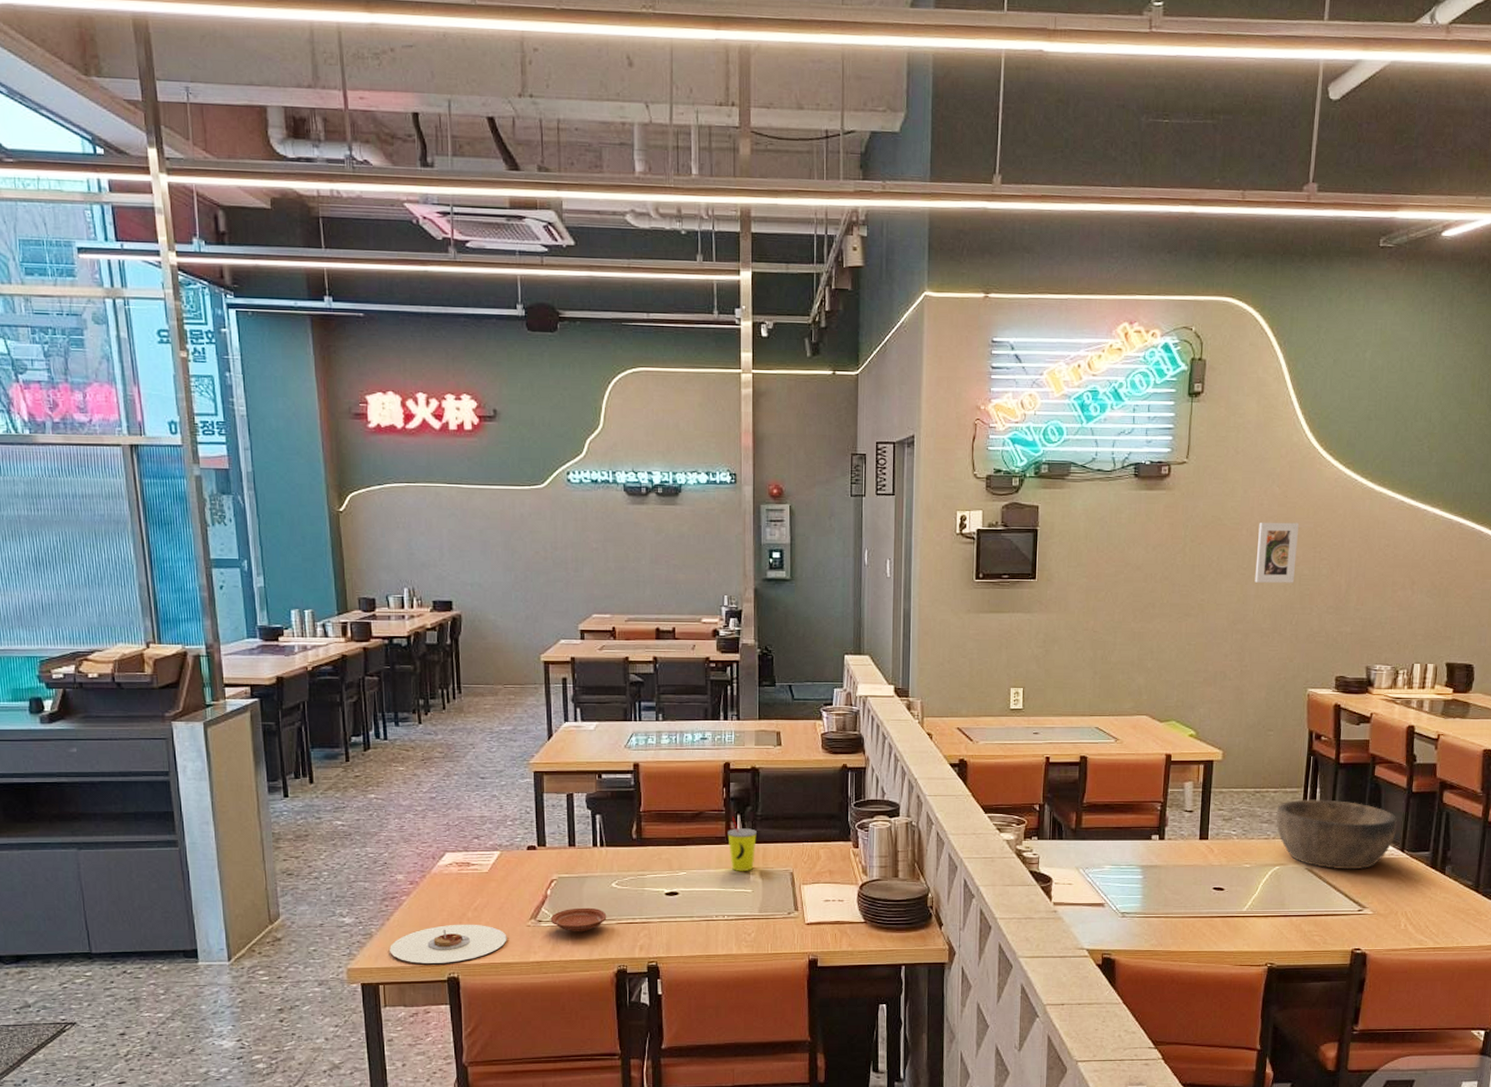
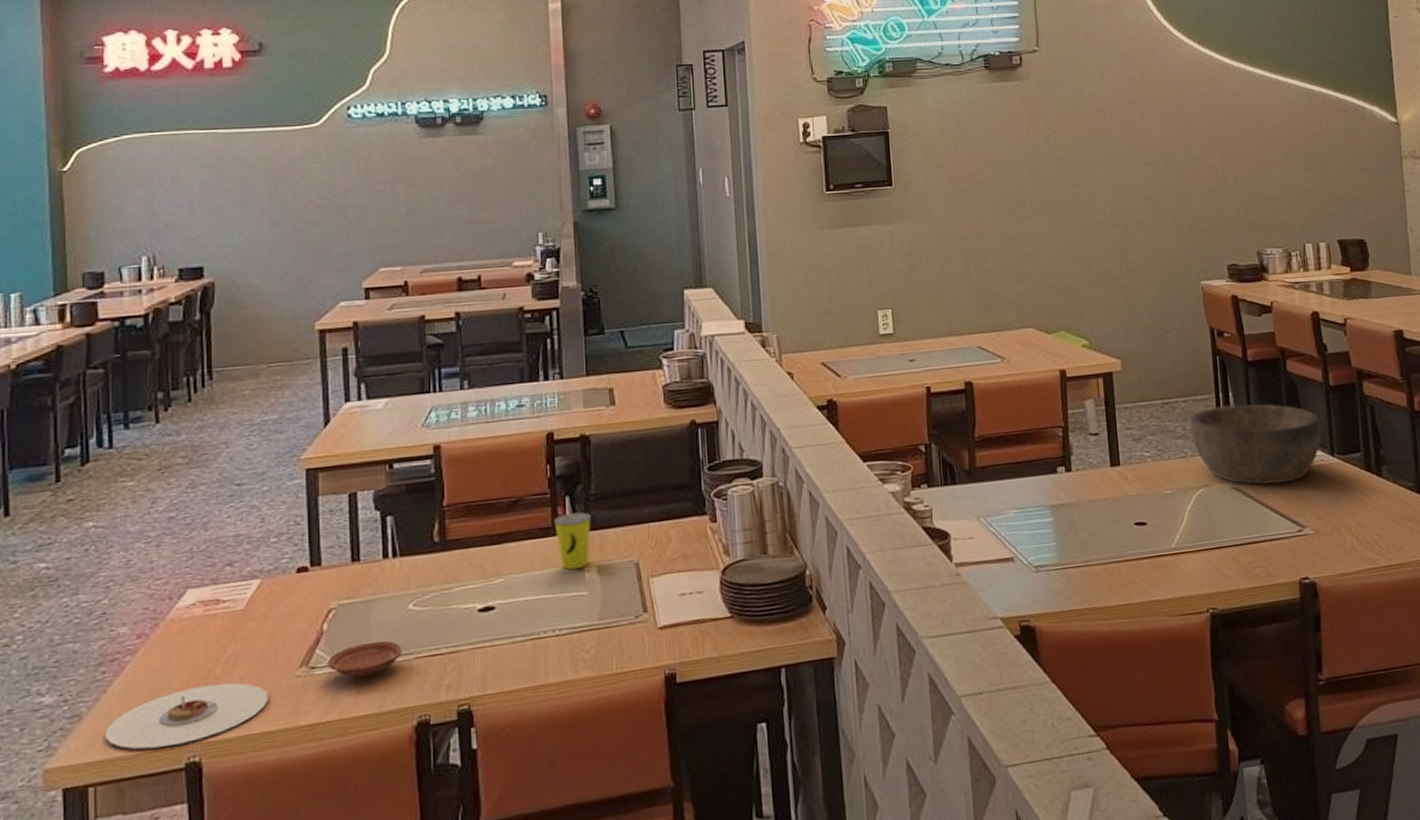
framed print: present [1255,522,1299,583] -> none [1121,104,1167,171]

